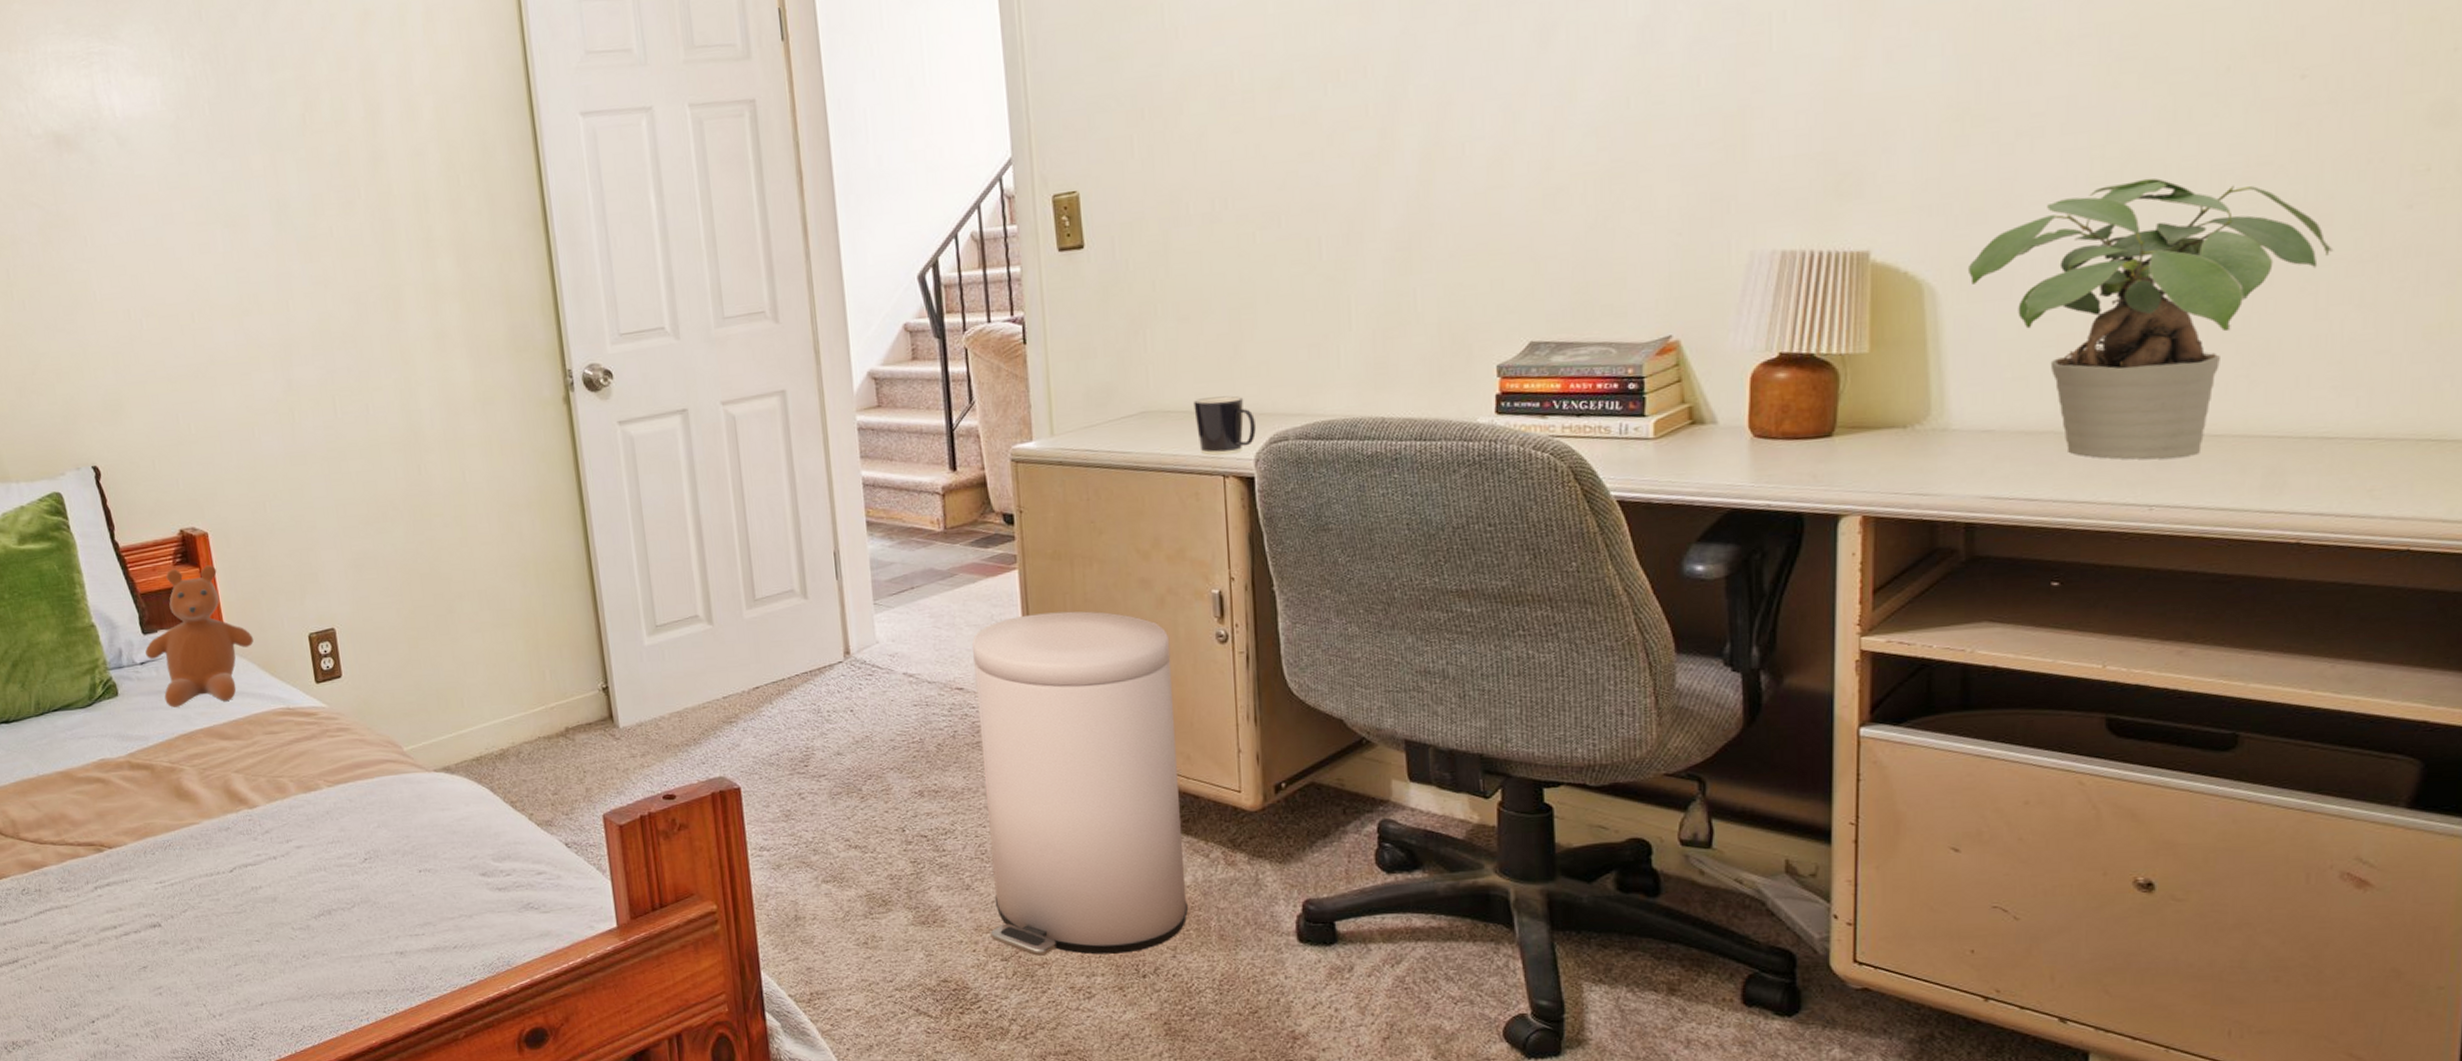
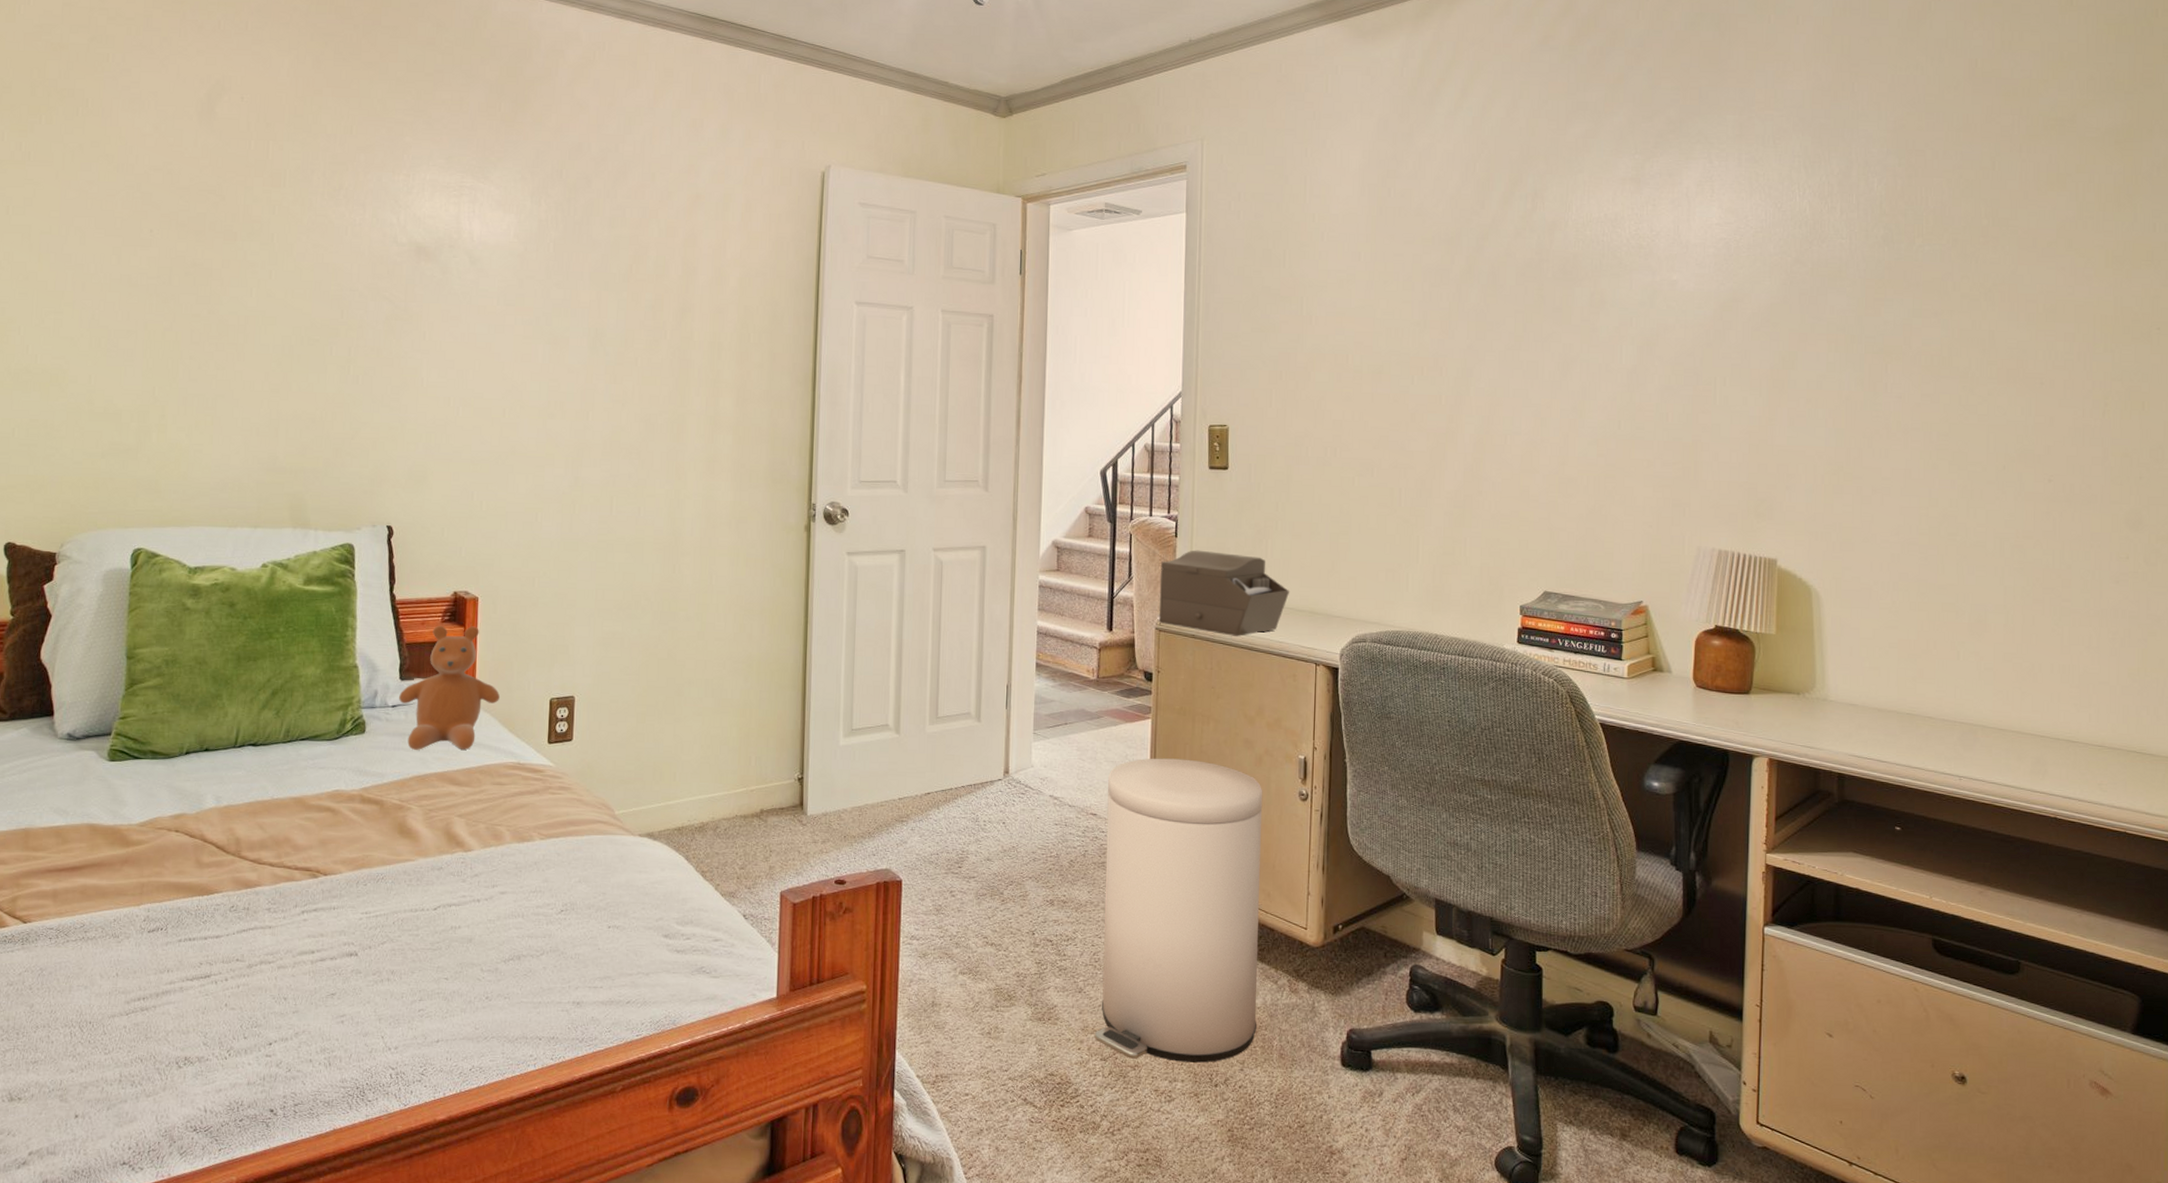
sewing box: none [1008,353,1182,457] -> present [1158,550,1290,637]
mug: present [1193,395,1256,456] -> none [1298,600,1343,648]
potted plant: present [1969,178,2334,460] -> none [1841,535,2072,743]

